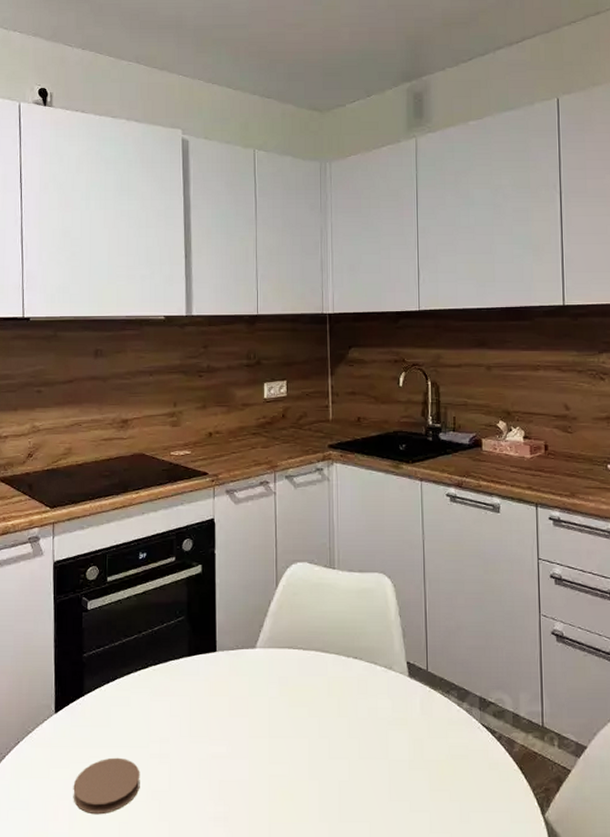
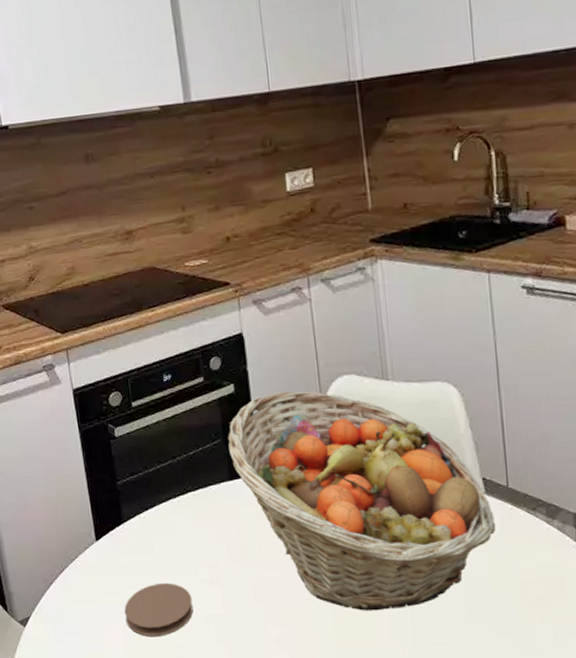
fruit basket: none [191,575,416,788] -> present [228,391,496,611]

